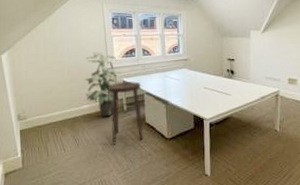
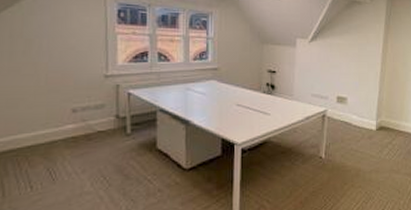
indoor plant: present [84,51,121,117] -> none [70,52,126,141]
stool: present [109,81,144,145] -> none [106,94,154,179]

